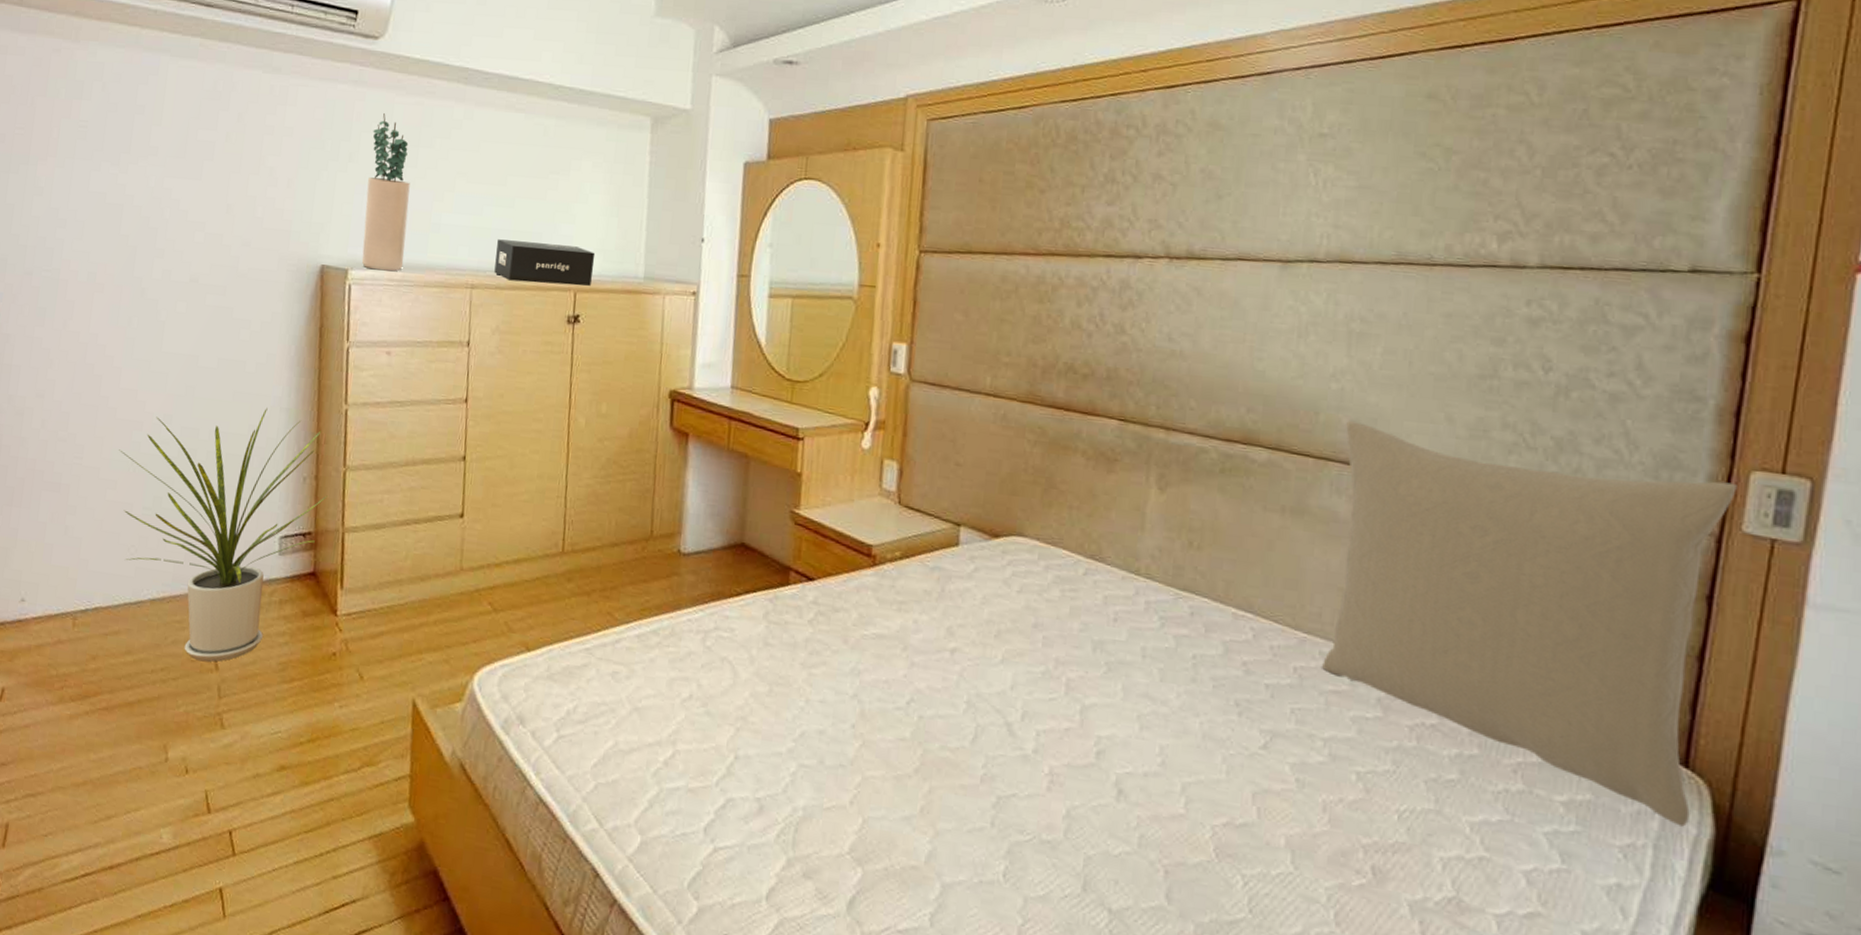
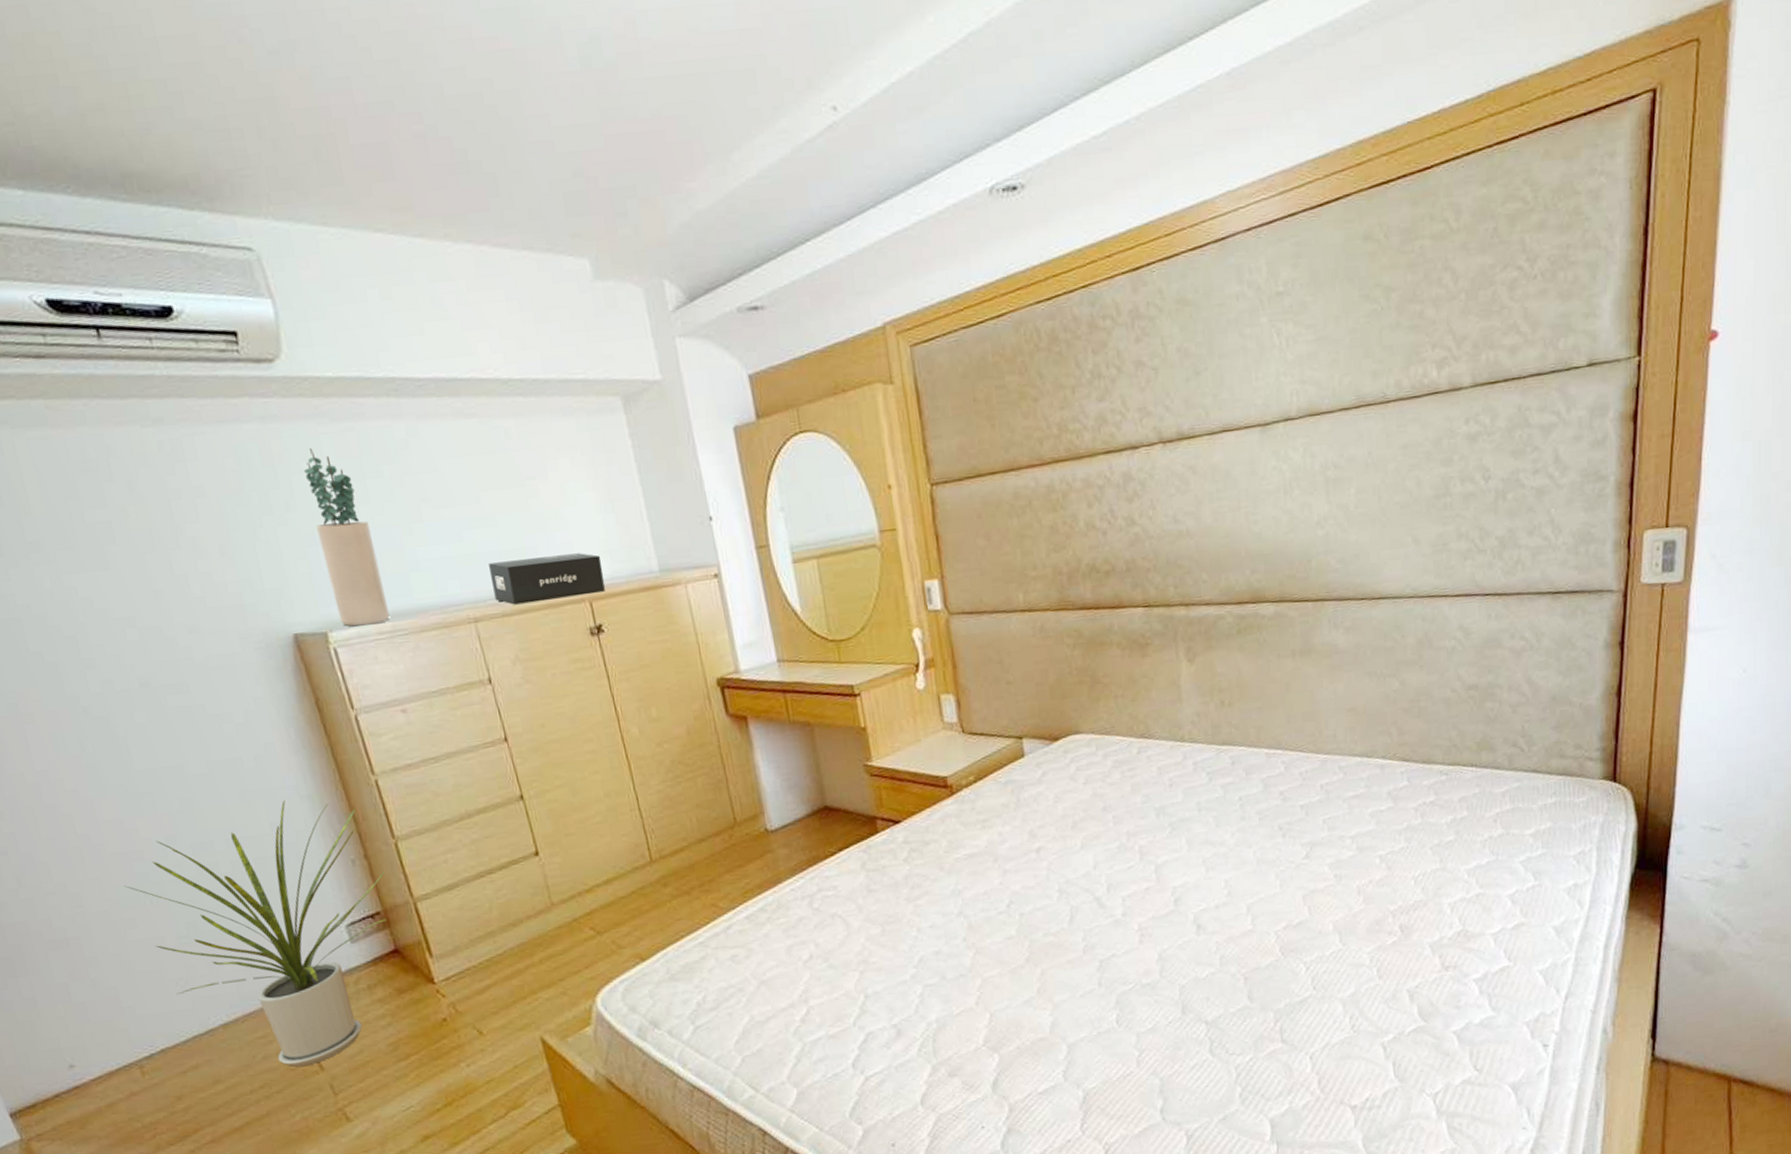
pillow: present [1322,420,1737,827] -> none [1334,544,1635,828]

